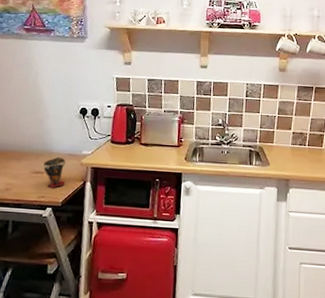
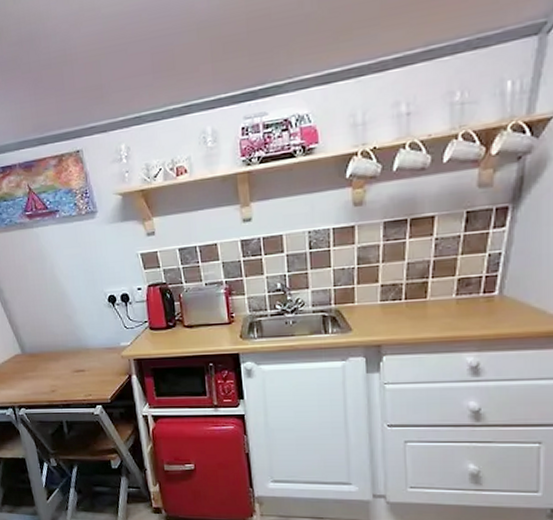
cup: present [43,156,66,188] -> none [83,352,109,385]

